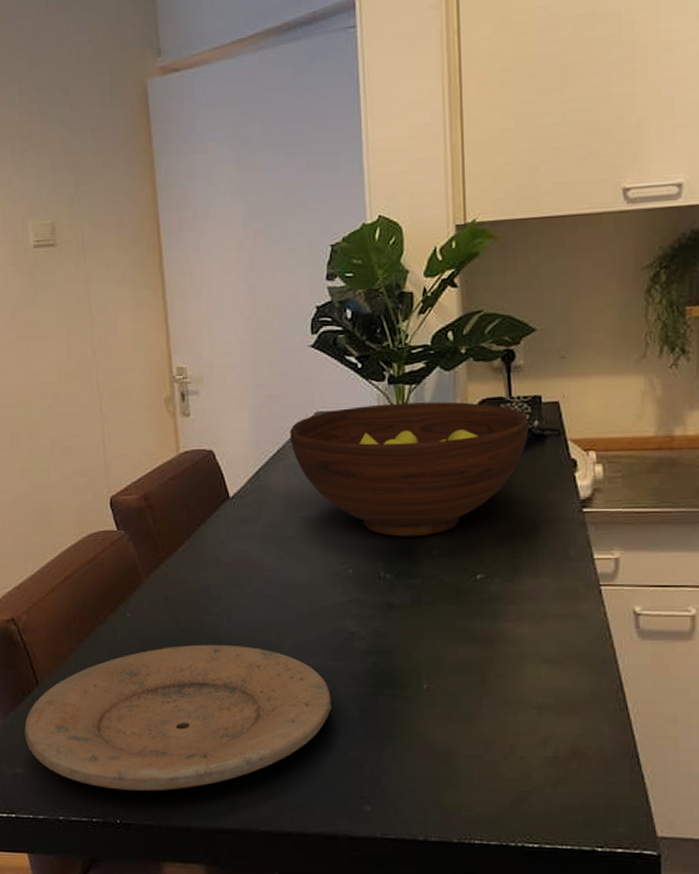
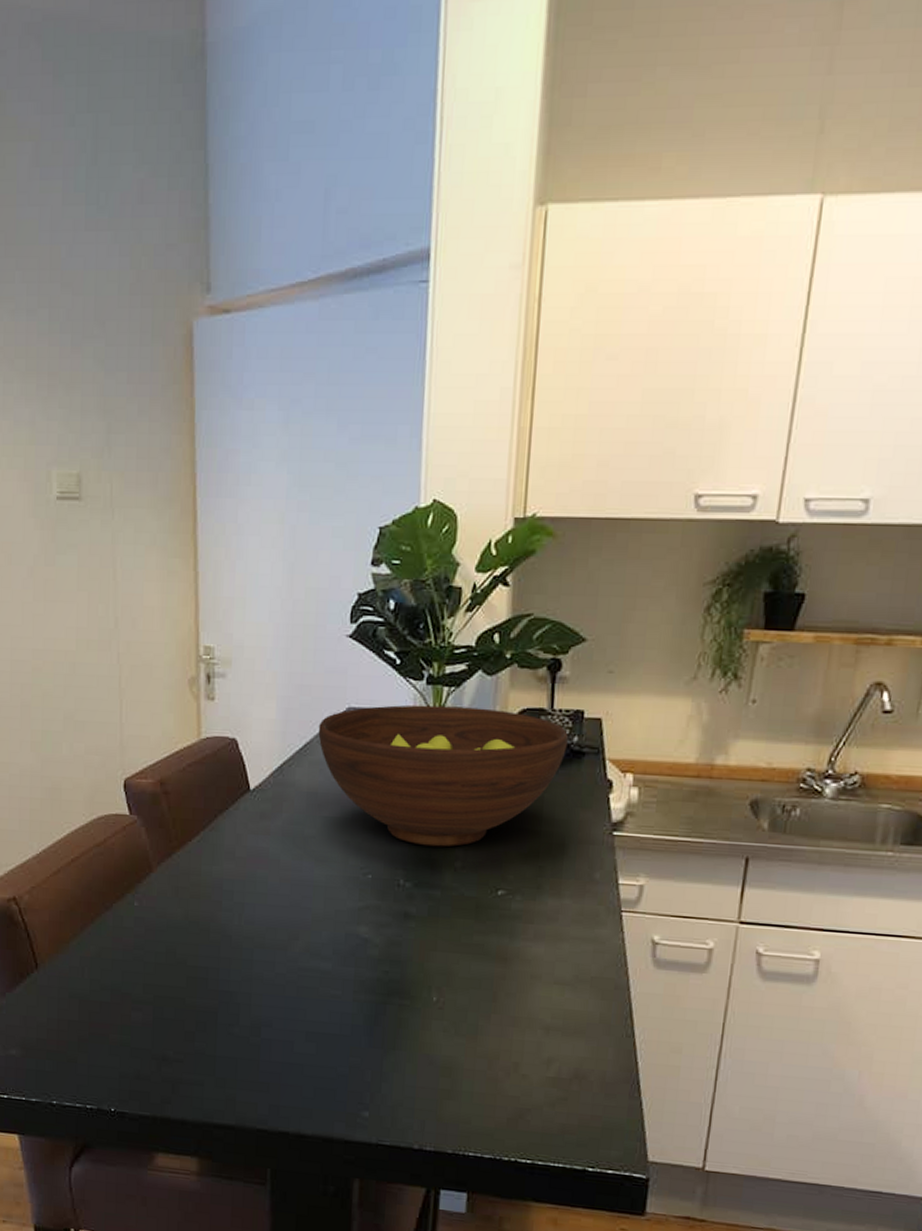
plate: present [24,644,331,791] -> none [21,939,339,1083]

